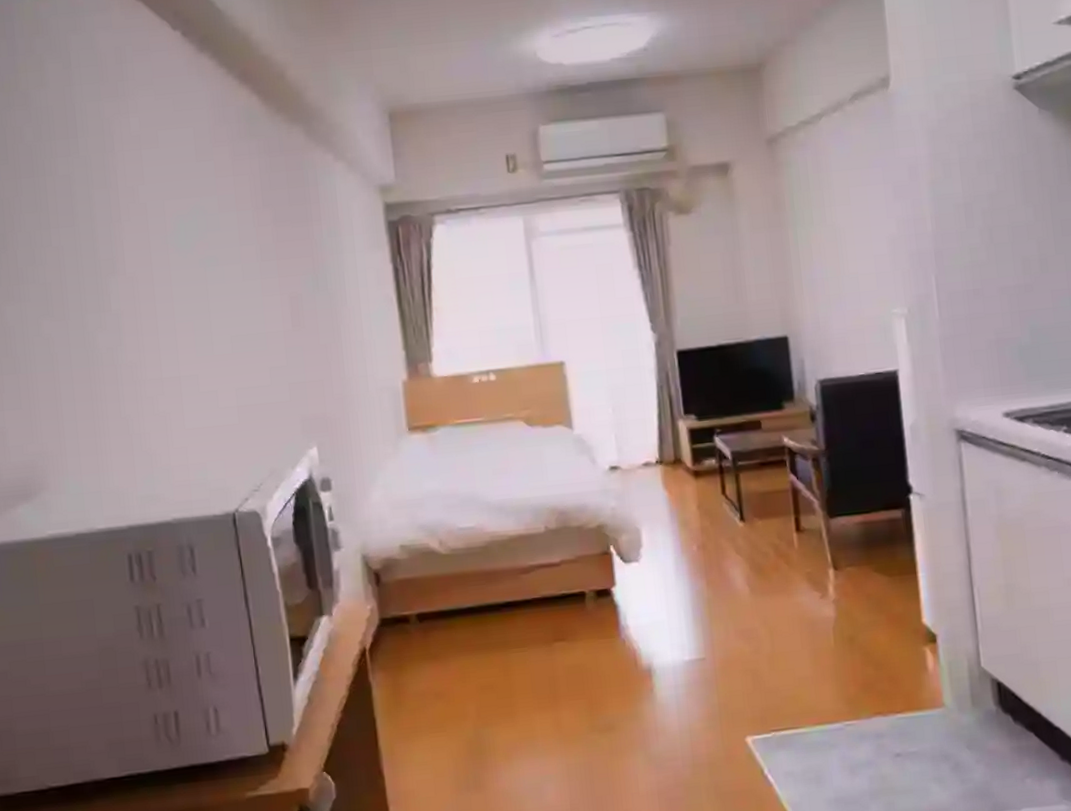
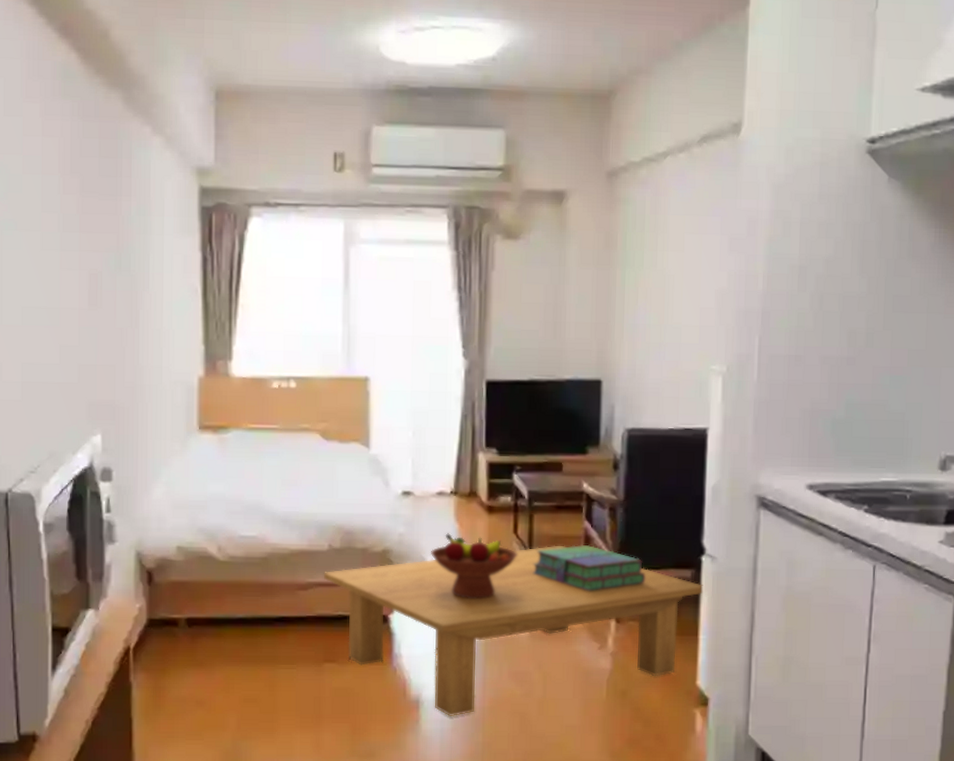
coffee table: none [543,500,916,682] -> present [323,545,704,717]
fruit bowl: none [644,502,729,564] -> present [431,533,518,599]
stack of books: none [744,497,857,542] -> present [532,544,646,591]

